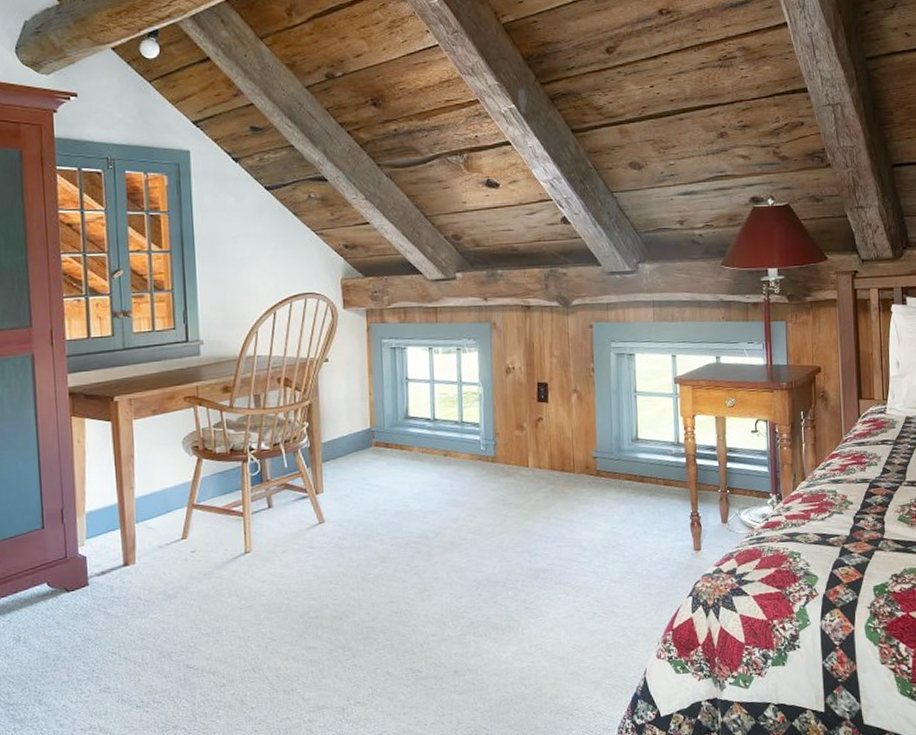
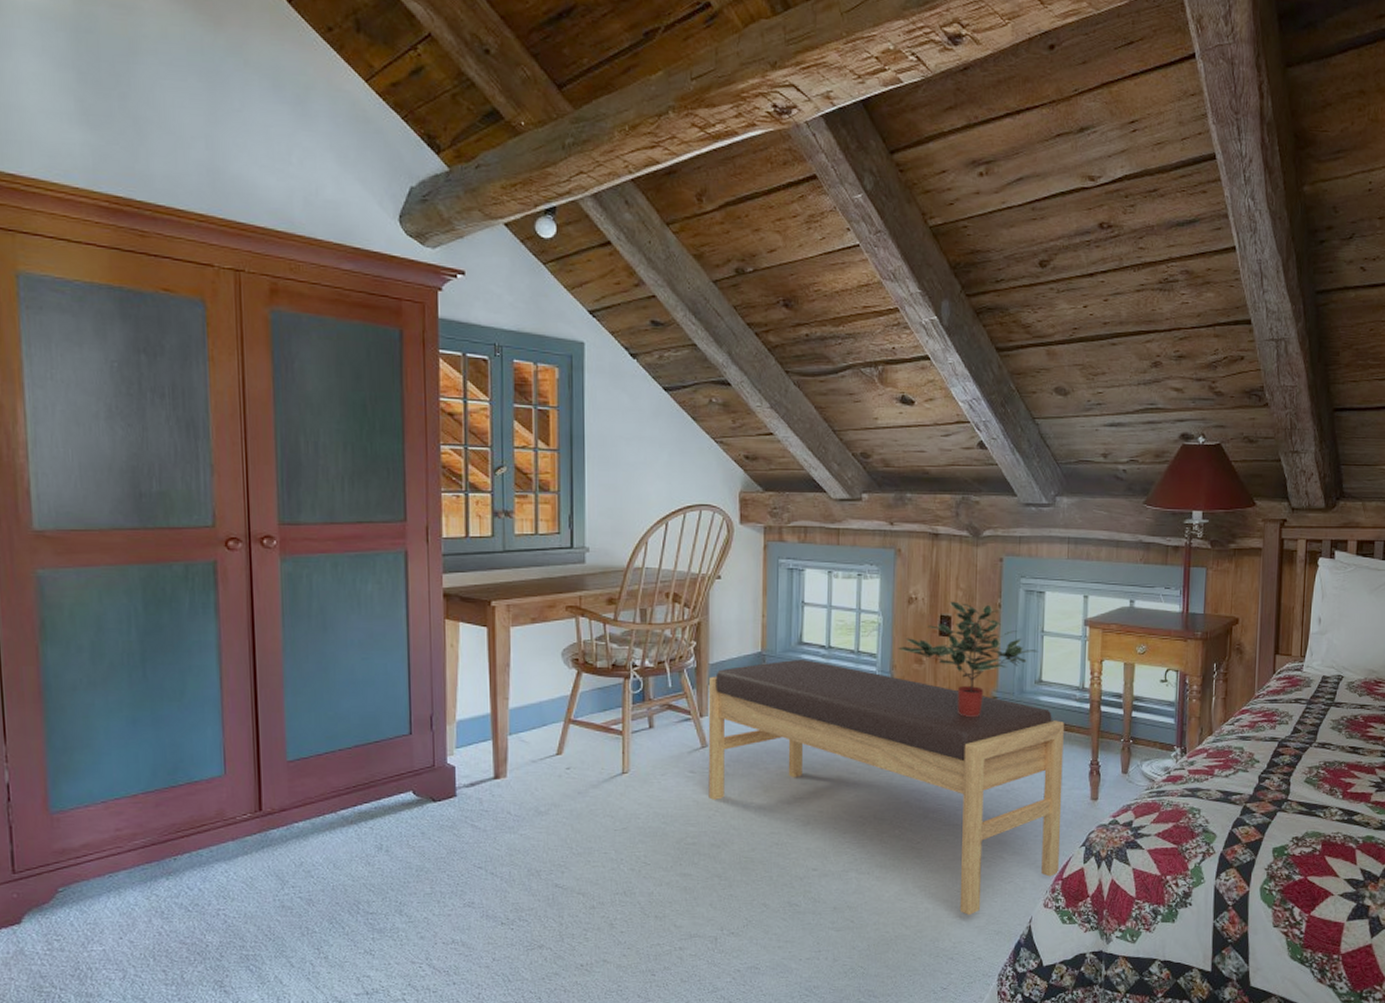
bench: none [321,433,669,672] -> present [708,660,1064,916]
potted plant: none [499,368,634,478] -> present [898,601,1039,717]

